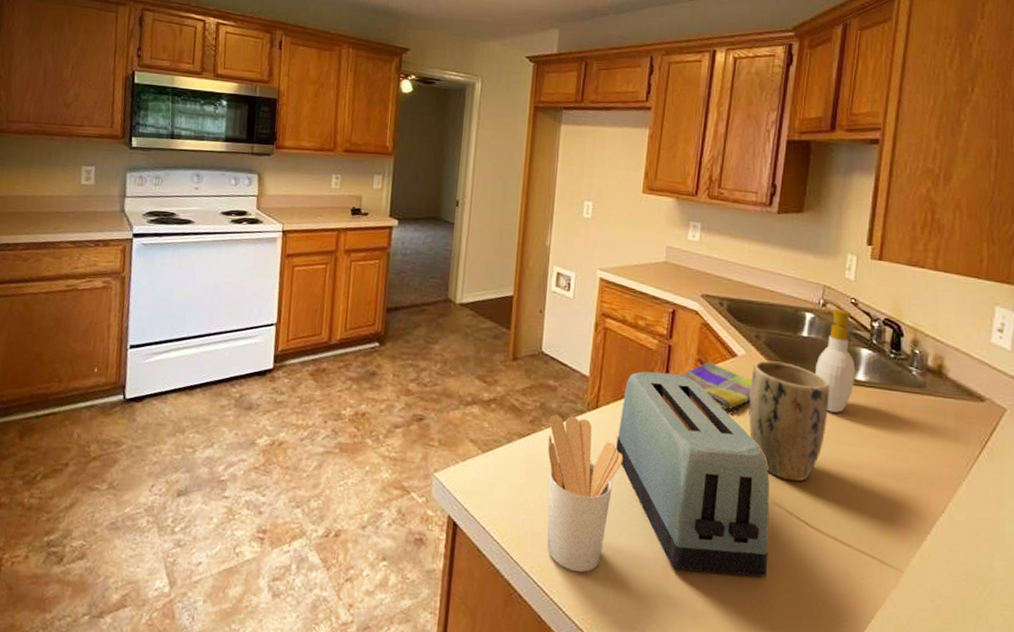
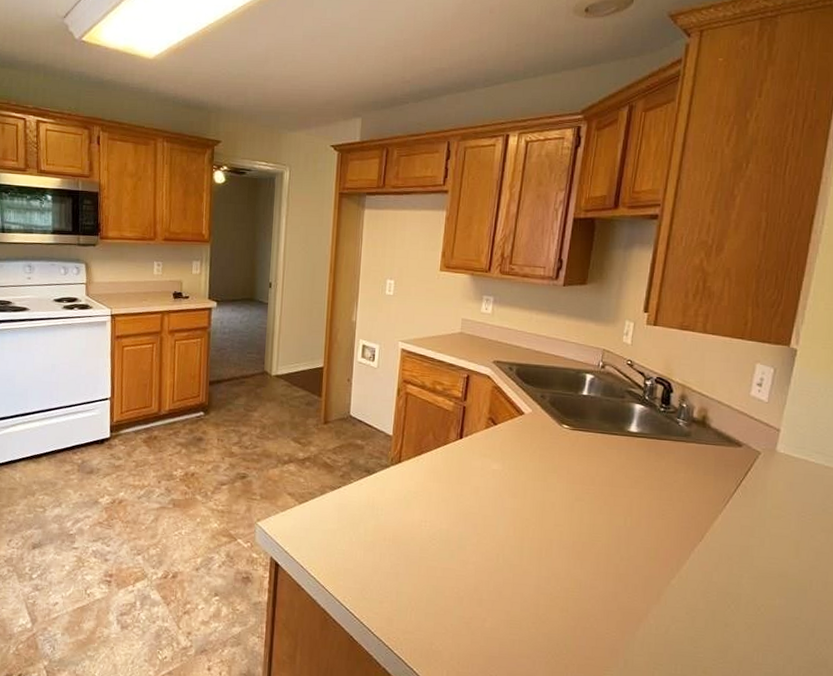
utensil holder: present [547,414,624,573] -> none [356,469,423,601]
toaster: present [616,371,770,577] -> none [417,429,551,599]
dish towel: present [679,361,753,410] -> none [472,419,538,461]
plant pot: present [748,360,830,482] -> none [533,417,606,520]
soap bottle: present [814,308,856,413] -> none [593,369,629,460]

